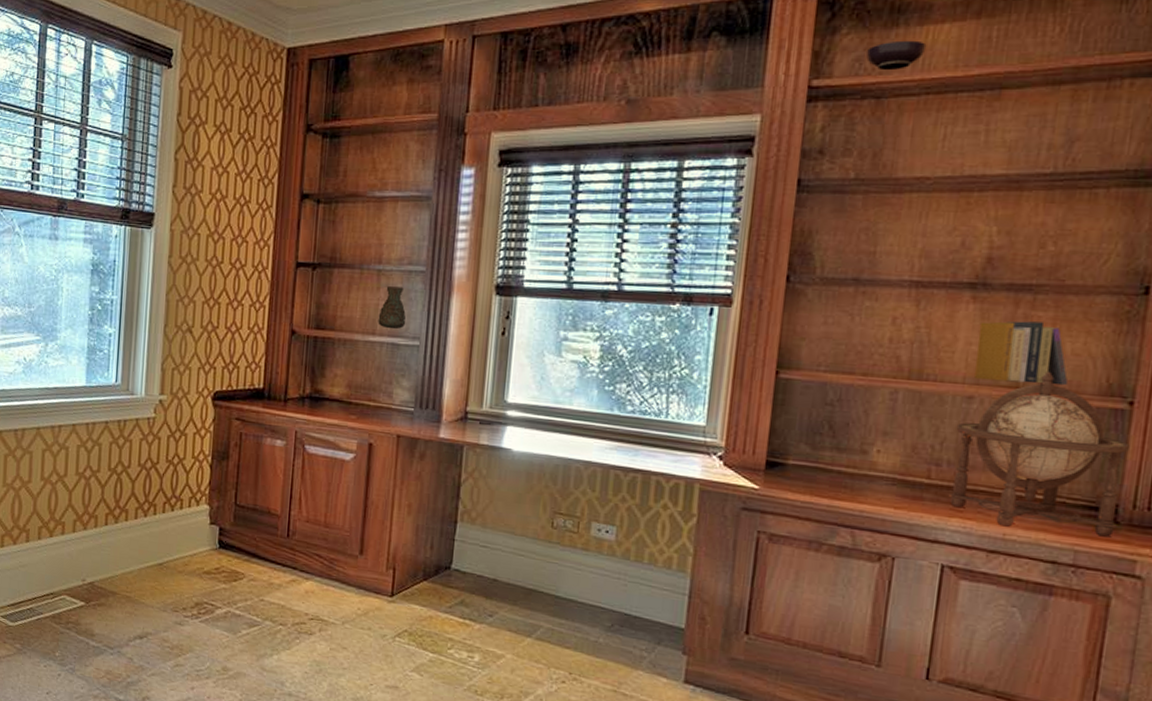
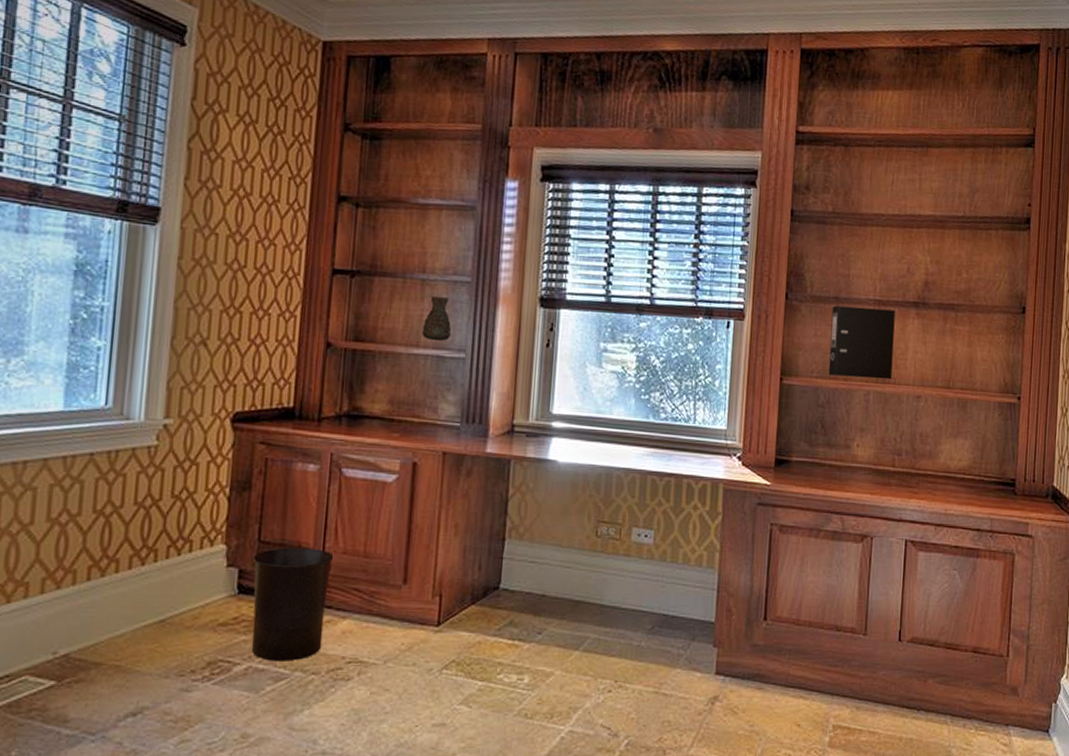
waste bin: none [230,512,298,611] -> present [251,548,334,661]
binder: none [841,288,941,376] -> present [828,305,895,380]
bowl: present [865,40,927,71] -> none [836,100,878,125]
globe: present [949,371,1130,537] -> none [908,374,1020,506]
books: present [974,321,1069,386] -> none [920,333,981,386]

